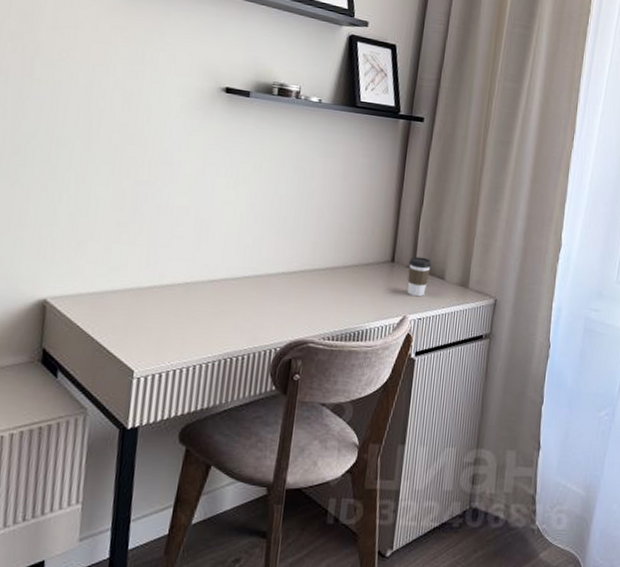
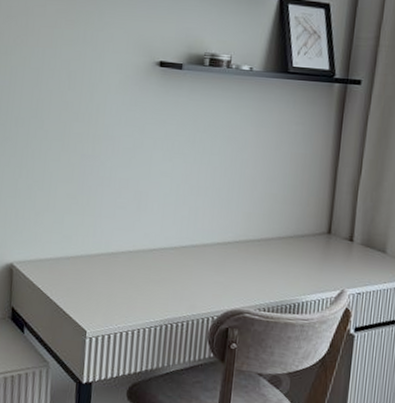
coffee cup: present [407,256,431,297] -> none [345,228,371,271]

